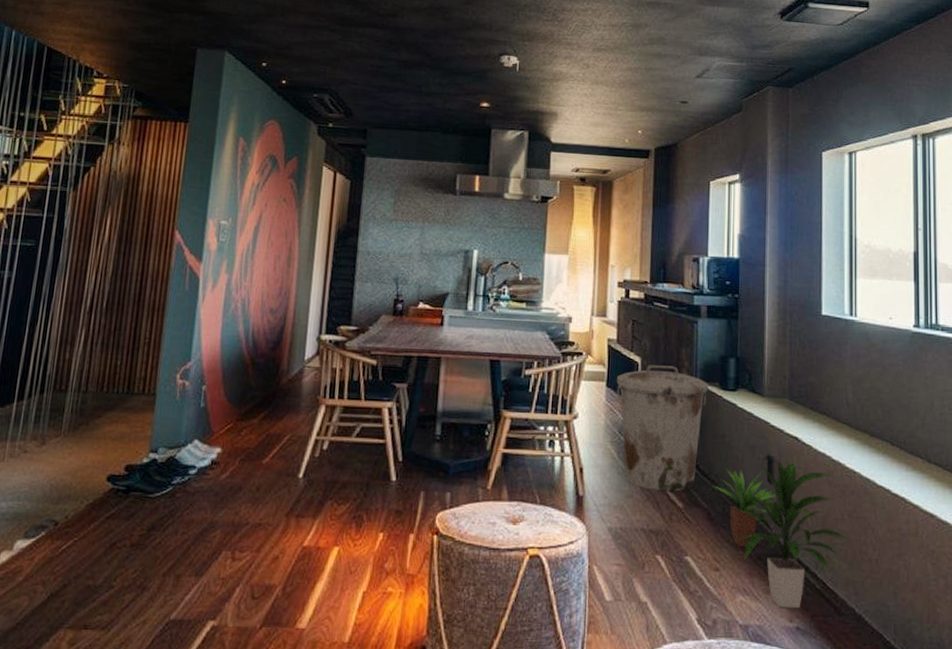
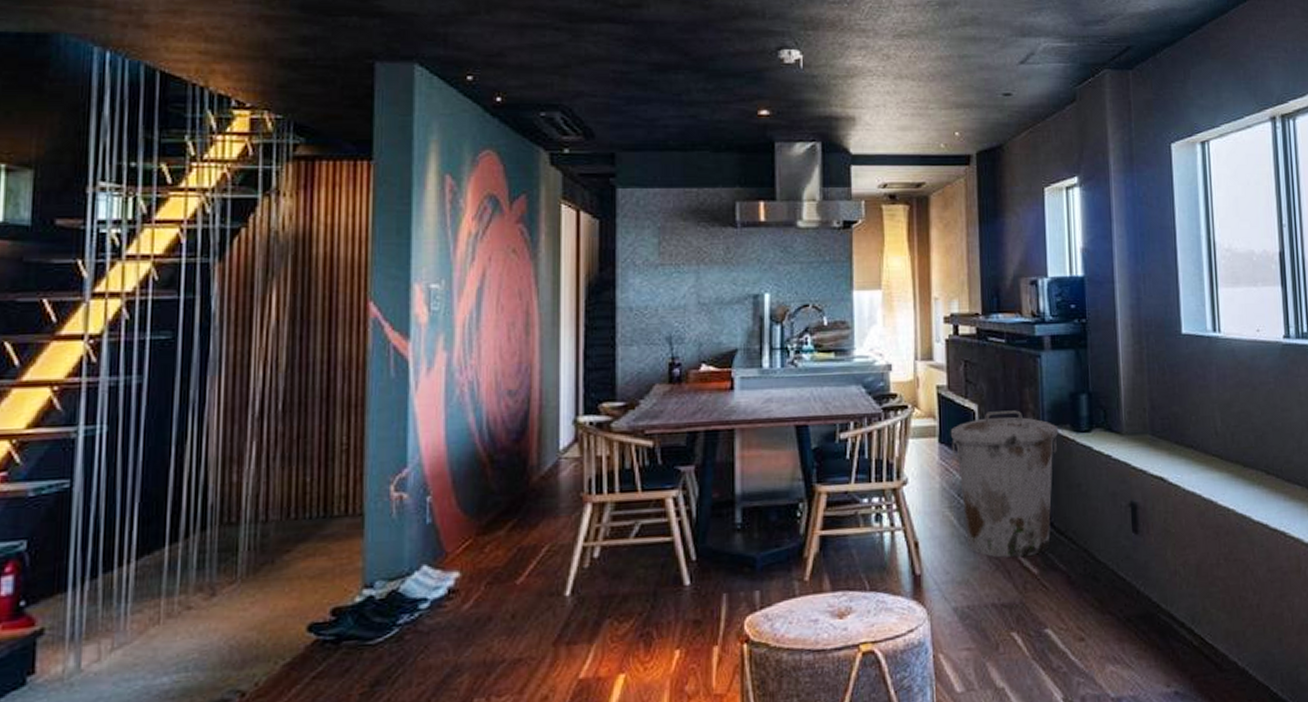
potted plant: present [712,468,777,548] -> none [1070,519,1144,611]
indoor plant: present [736,459,851,609] -> none [1101,504,1229,673]

